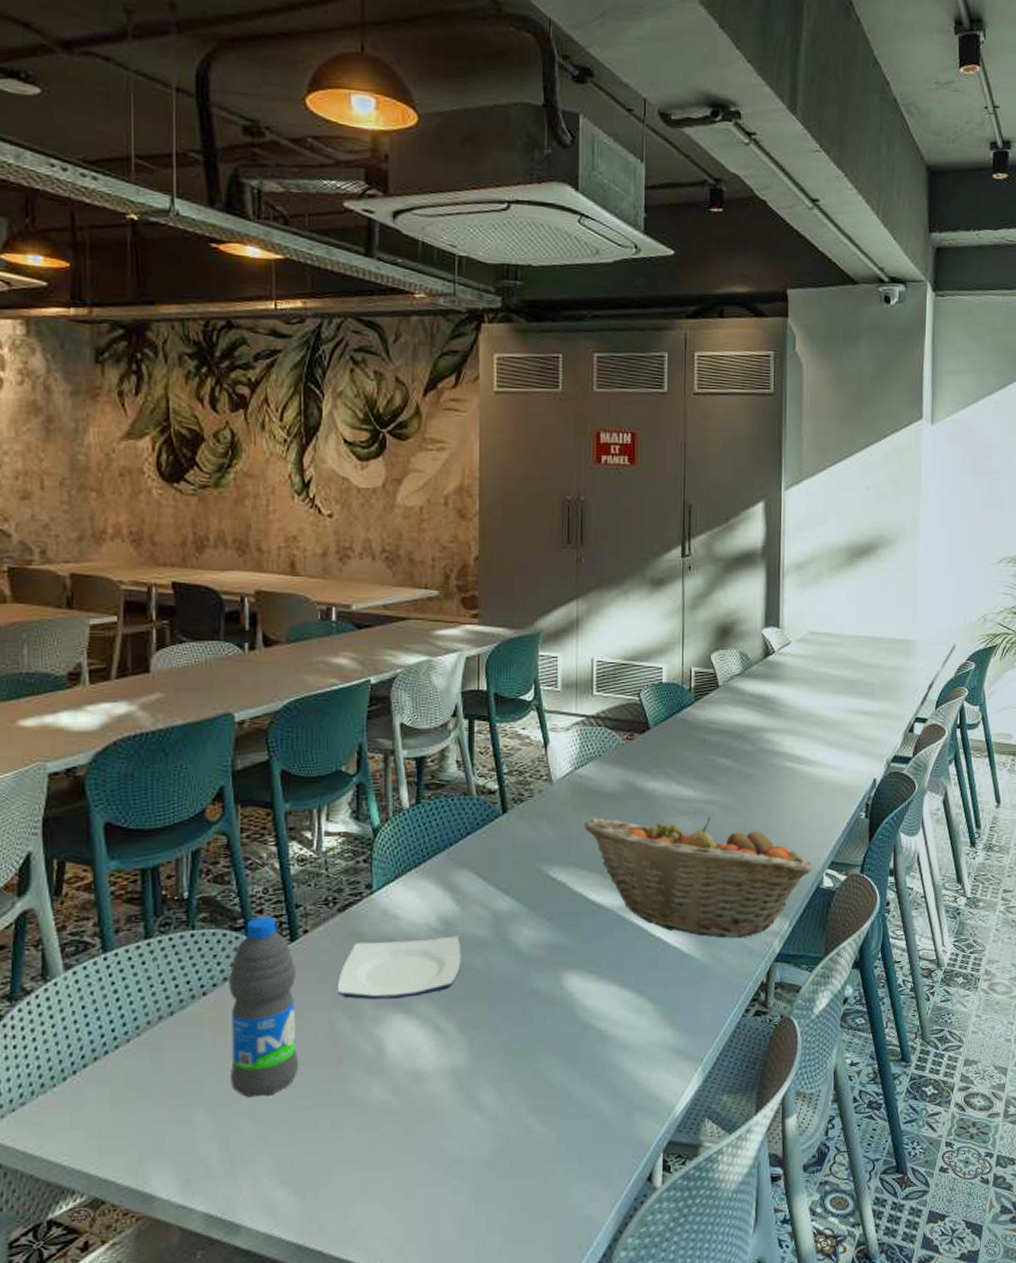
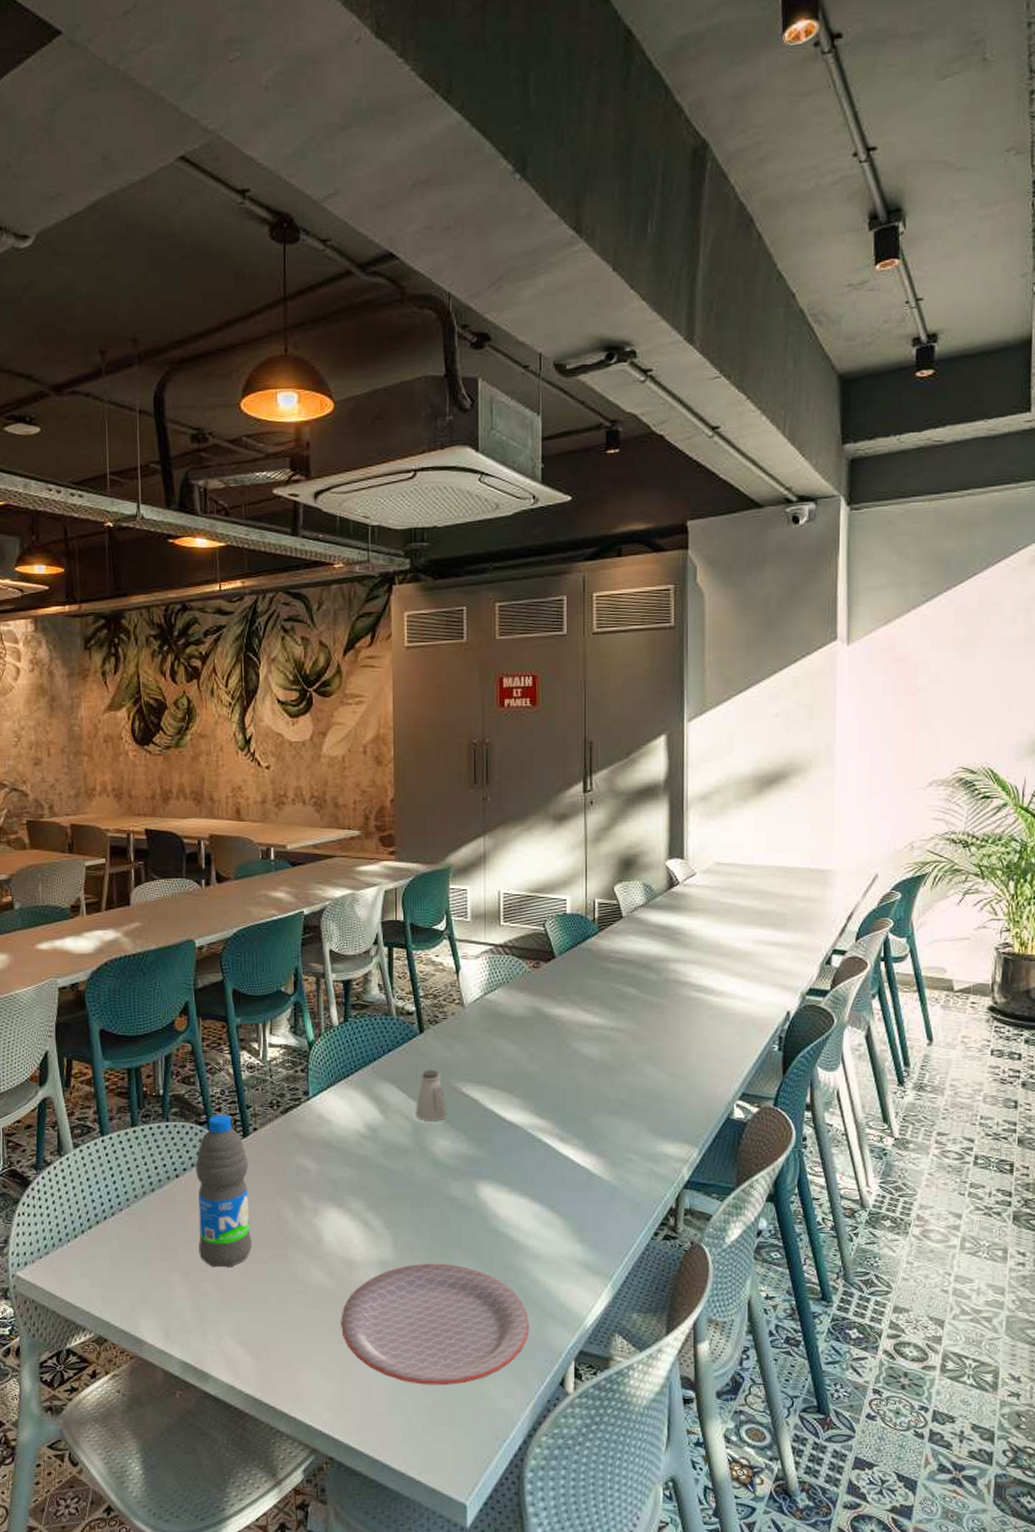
plate: present [338,935,461,1000] -> none [282,1141,386,1194]
plate: none [405,1064,617,1202] -> present [341,1263,530,1386]
saltshaker: none [496,852,532,909] -> present [415,1069,448,1121]
fruit basket: present [584,817,814,939] -> none [494,1040,723,1163]

